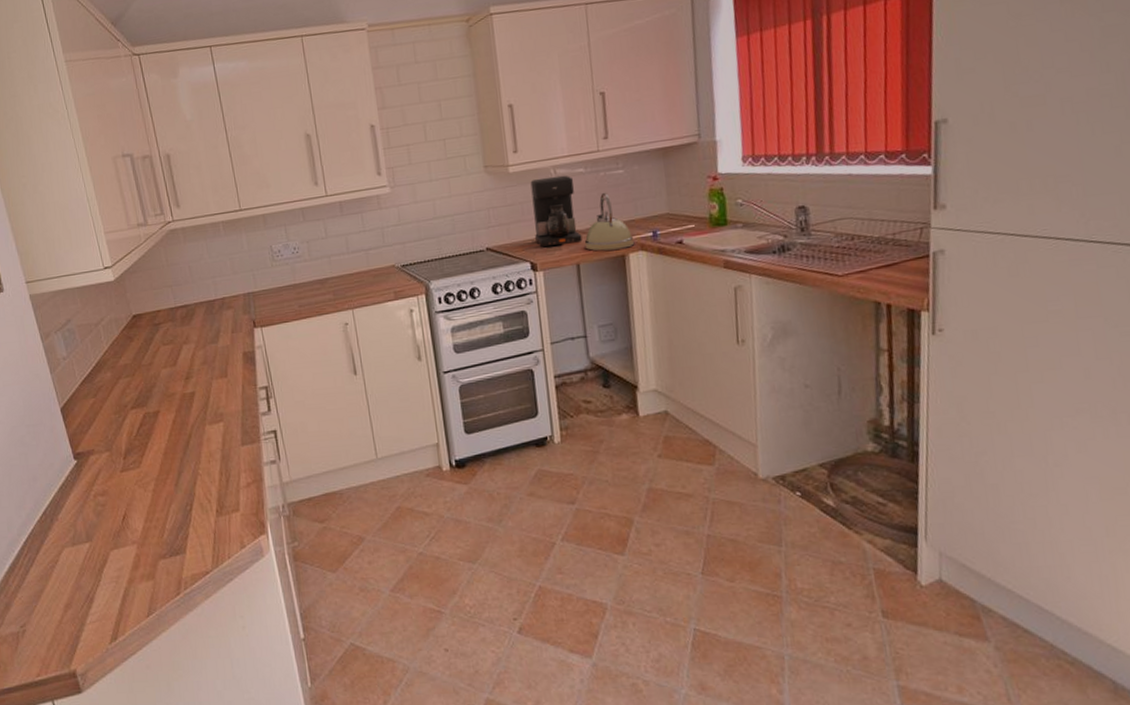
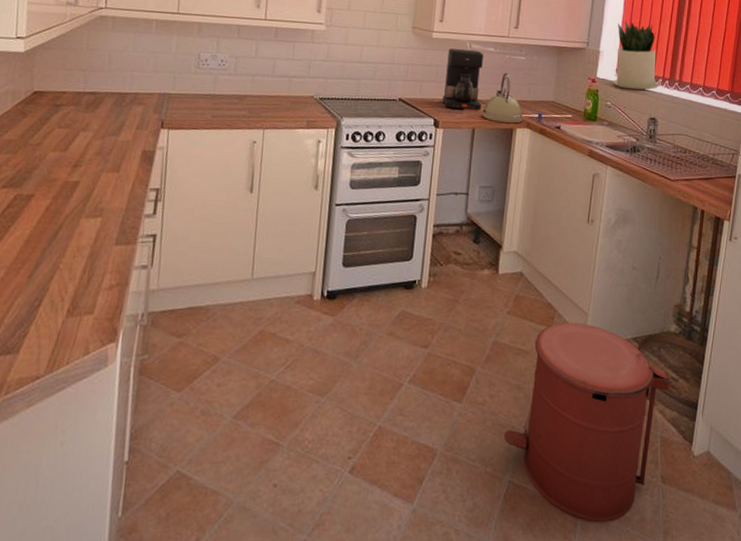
trash can: none [679,456,878,664] -> present [503,322,671,522]
planter: none [733,89,804,180] -> present [612,20,660,91]

